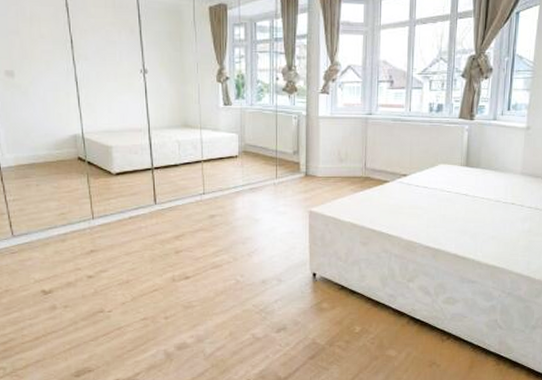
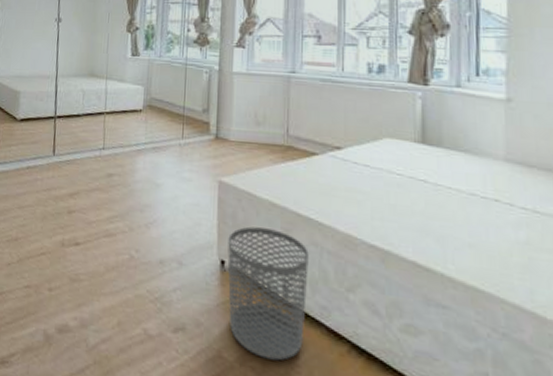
waste bin: none [318,244,381,338] -> present [227,226,309,361]

